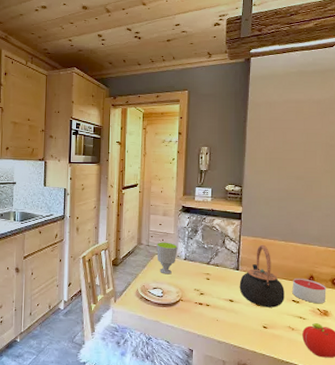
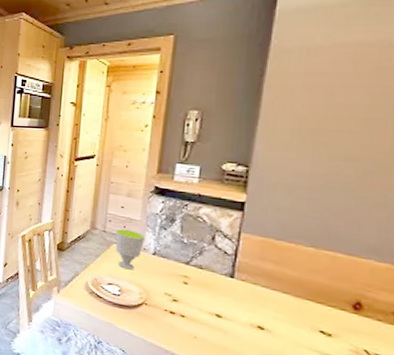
teapot: present [239,244,285,308] -> none [232,247,308,336]
candle: present [292,278,326,304] -> none [321,301,385,345]

